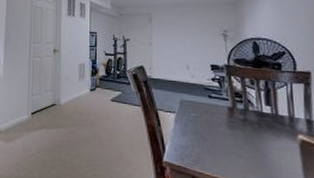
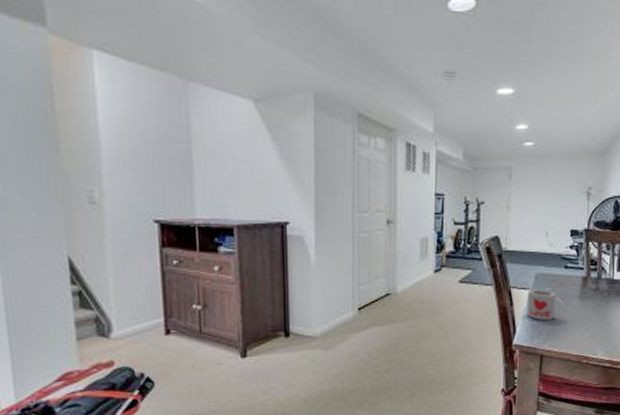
mug: none [174,113,213,144] -> present [526,289,565,320]

